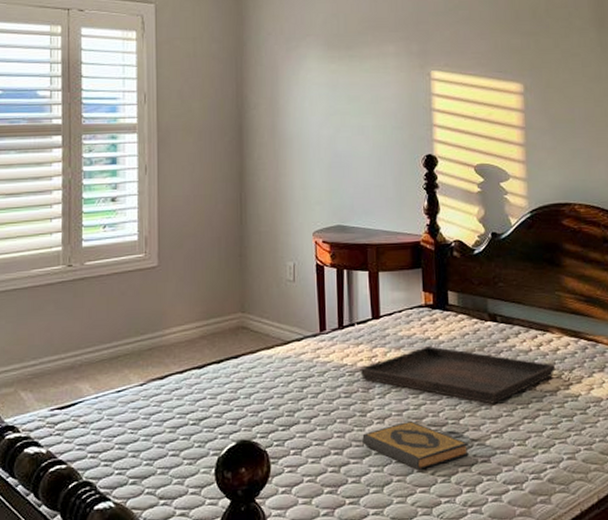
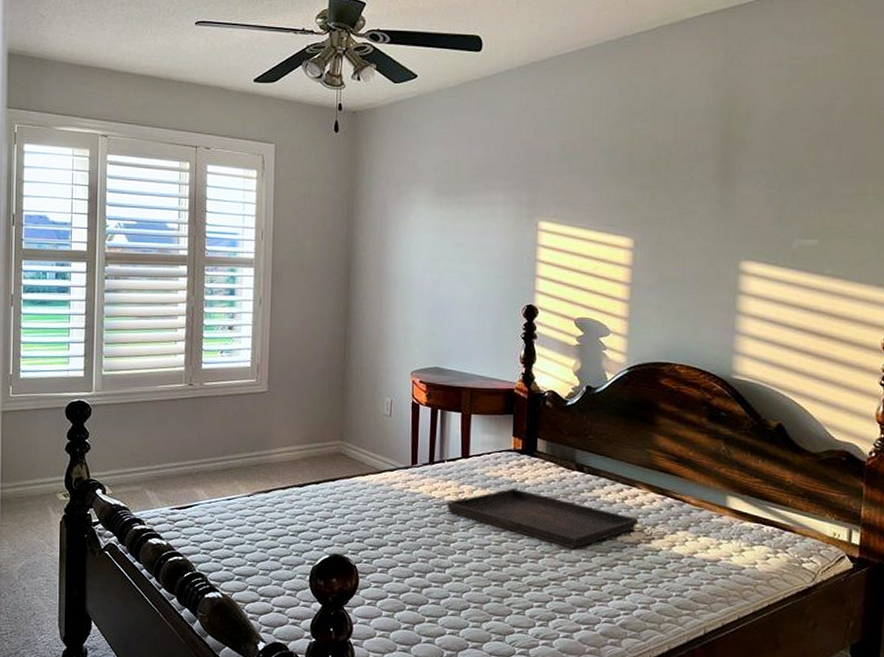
hardback book: present [362,421,469,470] -> none [444,555,545,600]

